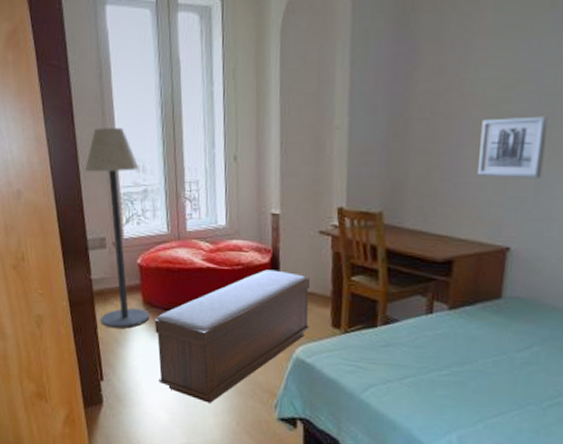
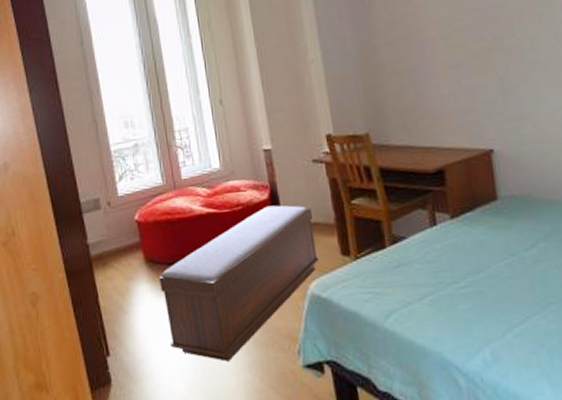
floor lamp: present [84,128,150,329] -> none [72,88,154,295]
wall art: present [478,116,549,179] -> none [441,27,505,87]

